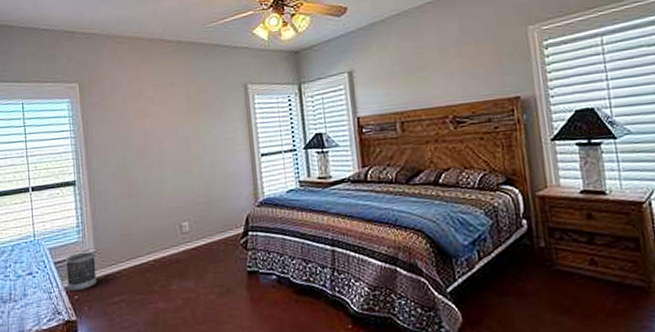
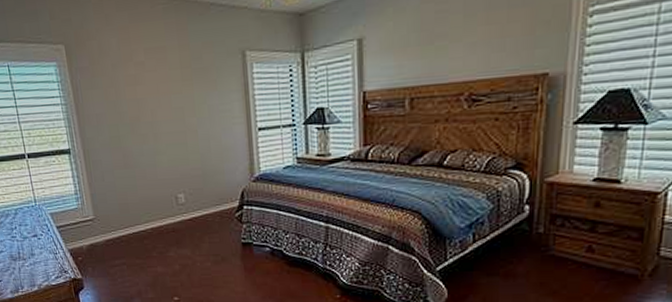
wastebasket: present [66,251,97,292] -> none [67,218,98,254]

